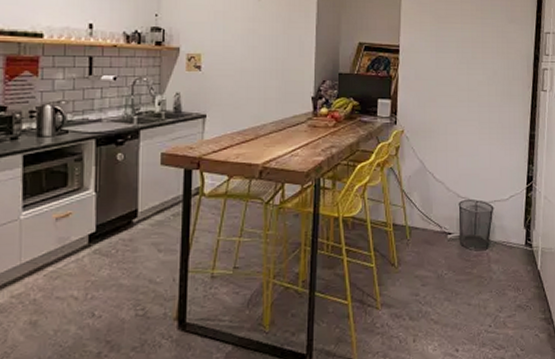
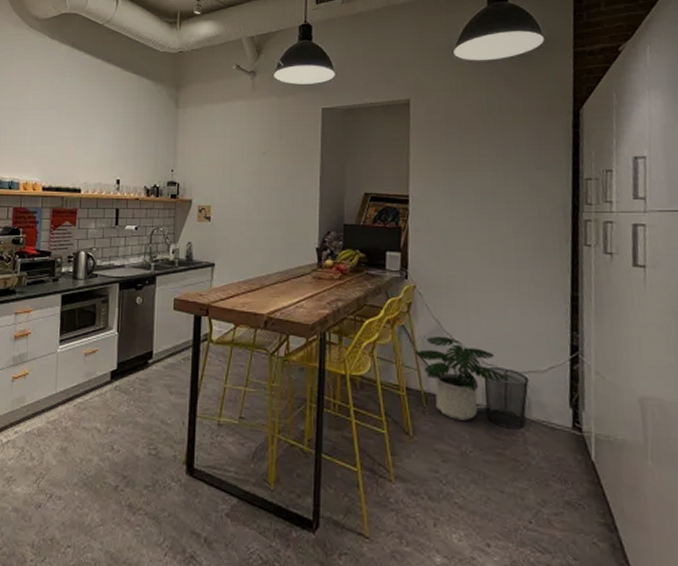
potted plant: none [402,175,479,248] -> present [415,336,510,420]

